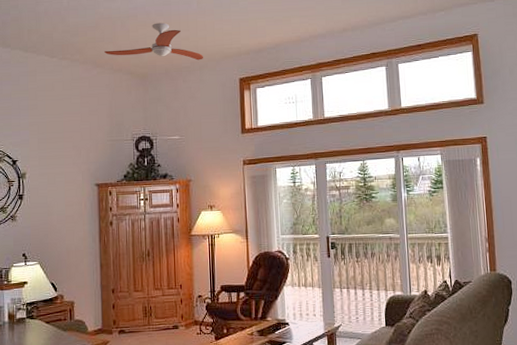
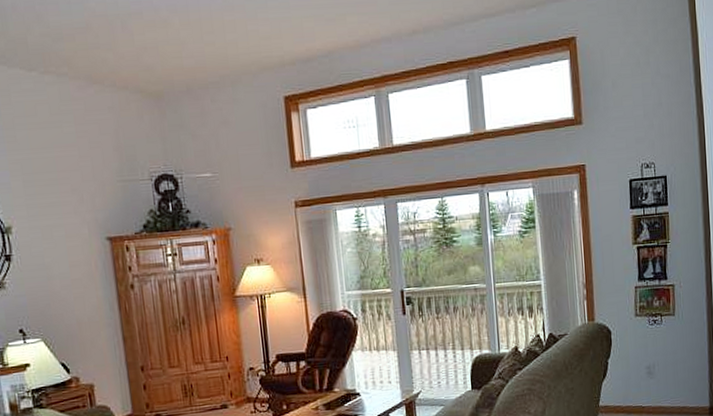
ceiling fan: present [105,22,204,61] -> none [102,22,237,74]

